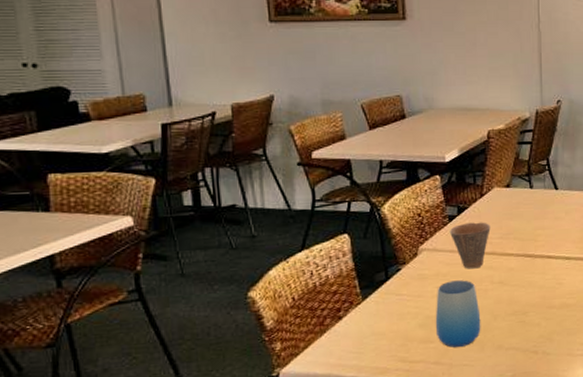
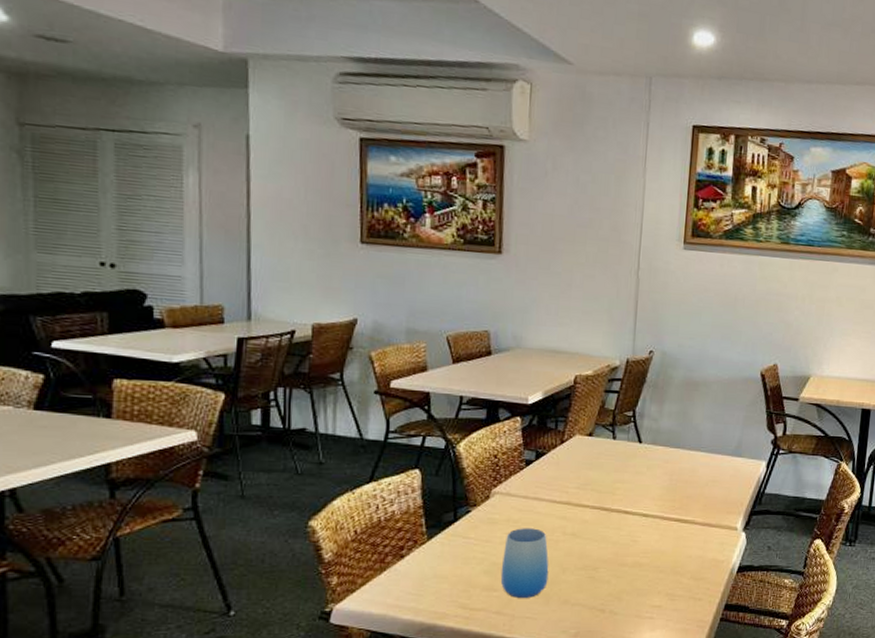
cup: present [449,222,491,269] -> none [524,469,568,518]

